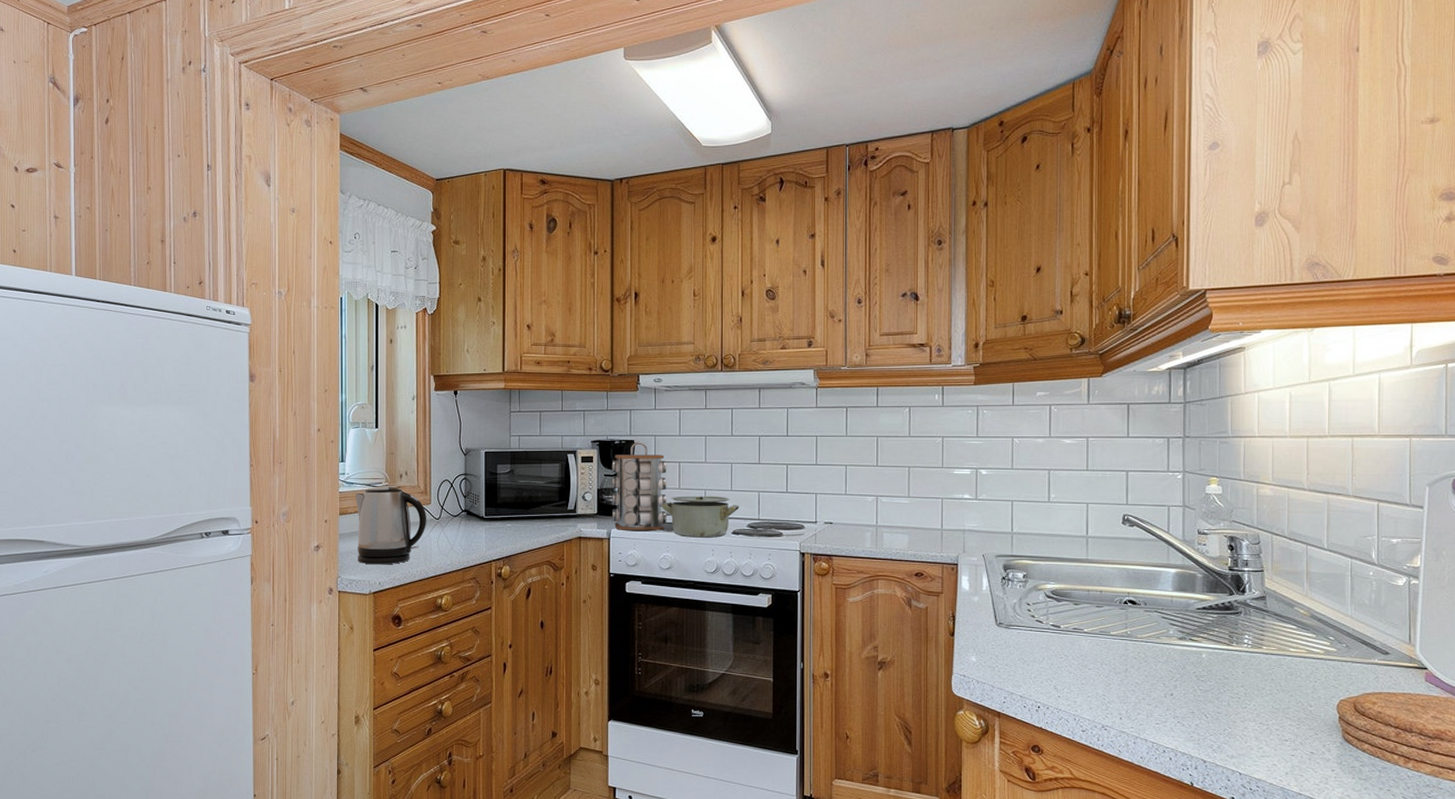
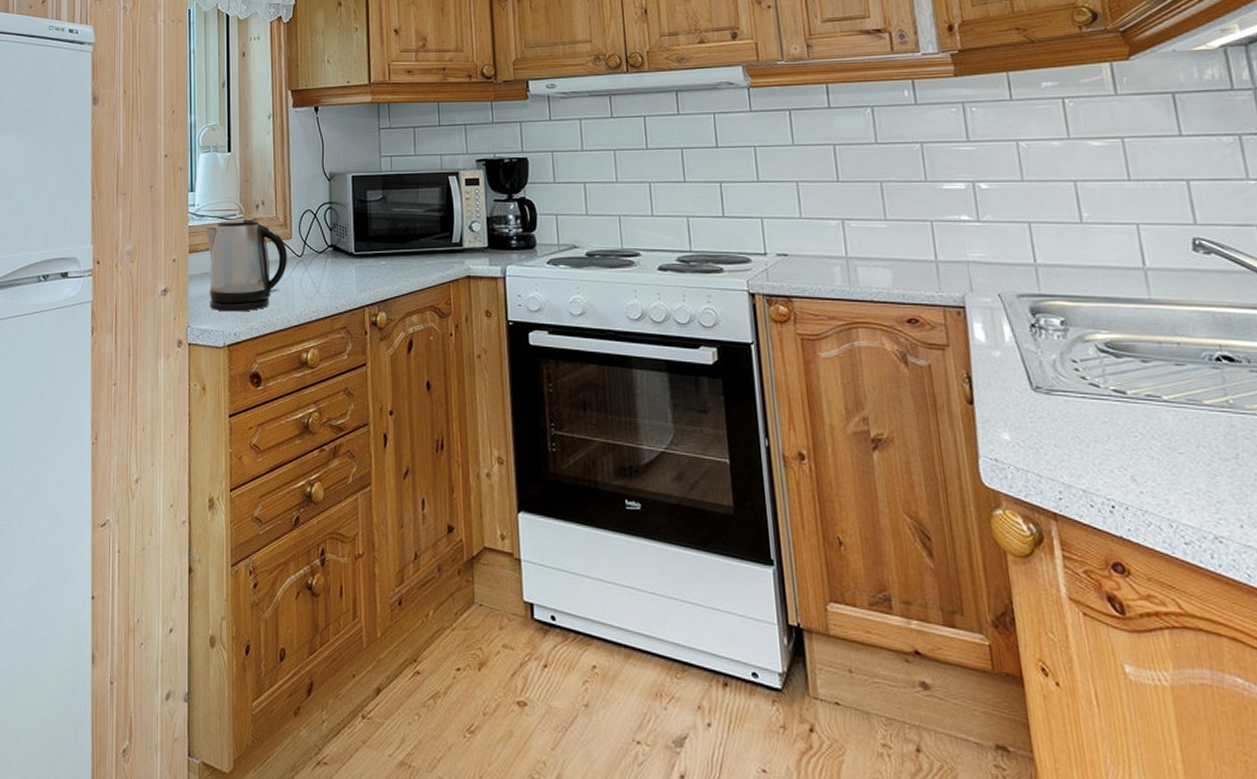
spice rack: present [611,441,667,532] -> none [502,158,574,269]
saucepan: present [661,496,739,539] -> none [566,223,664,277]

